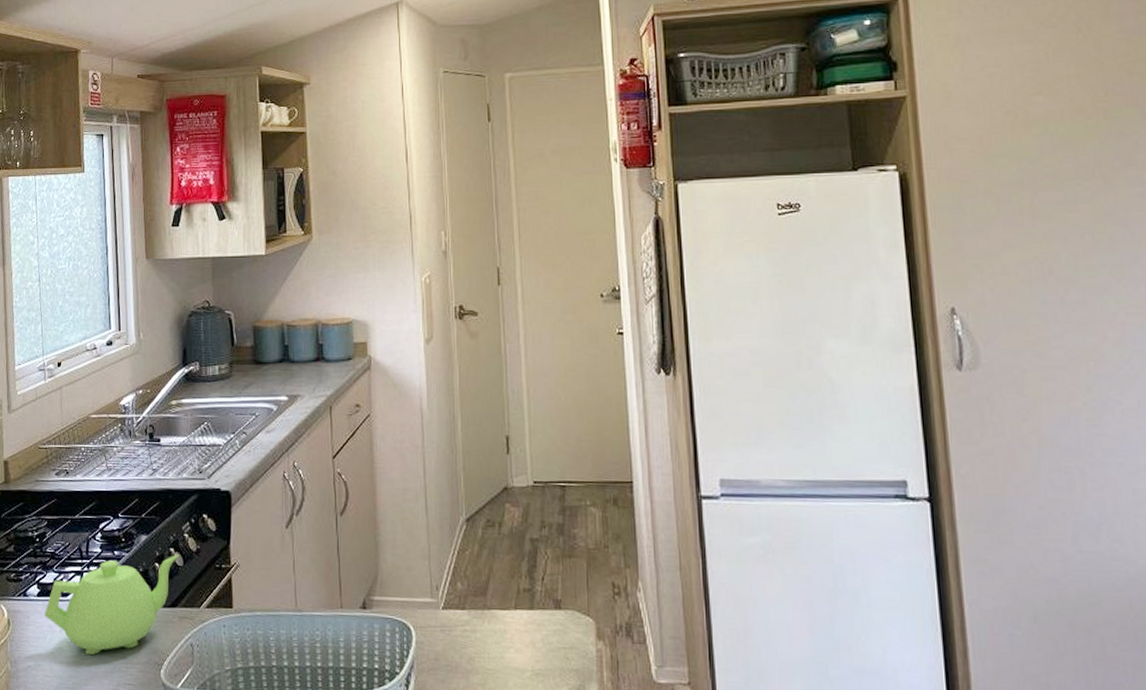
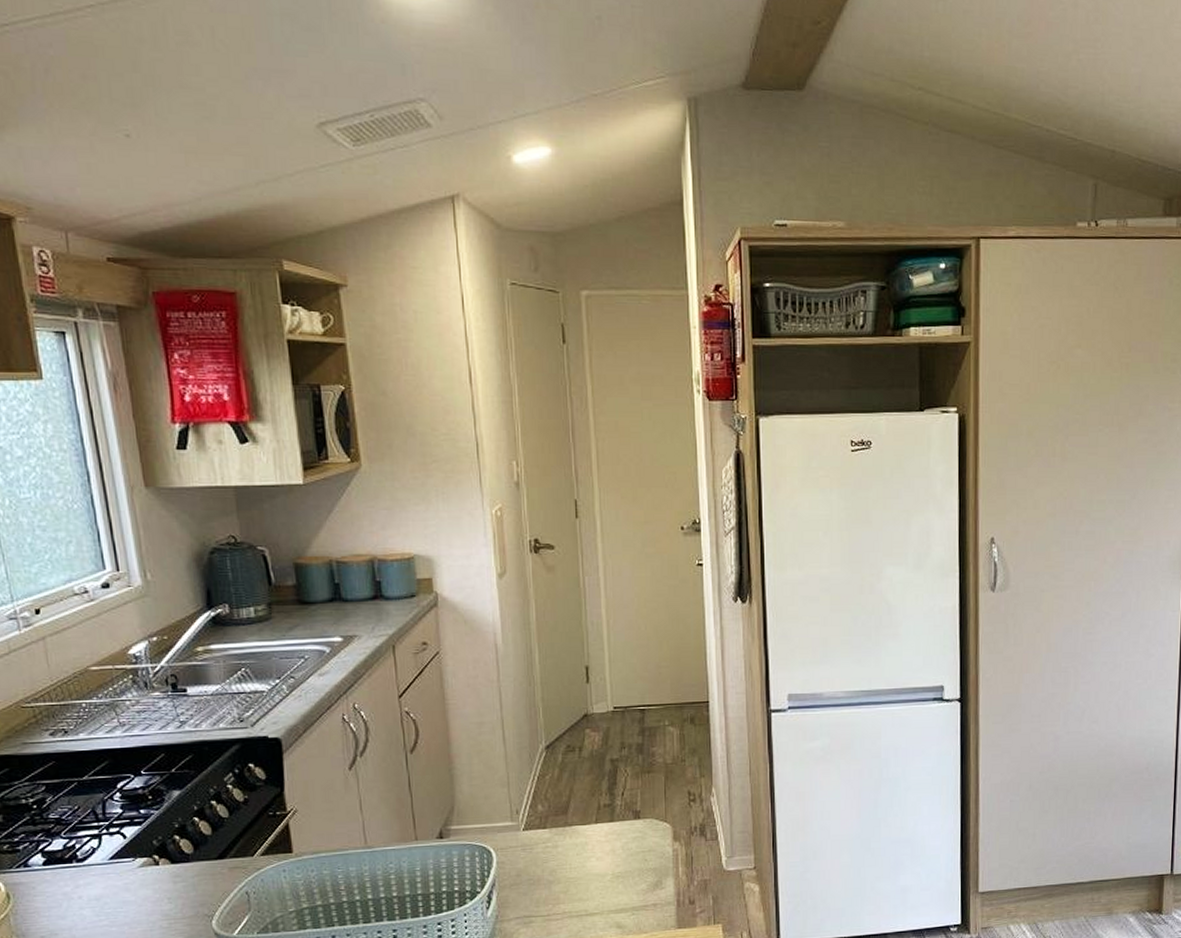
teapot: present [45,554,180,656] -> none [55,806,224,917]

